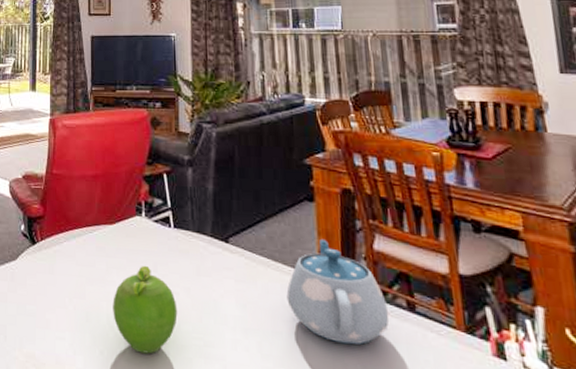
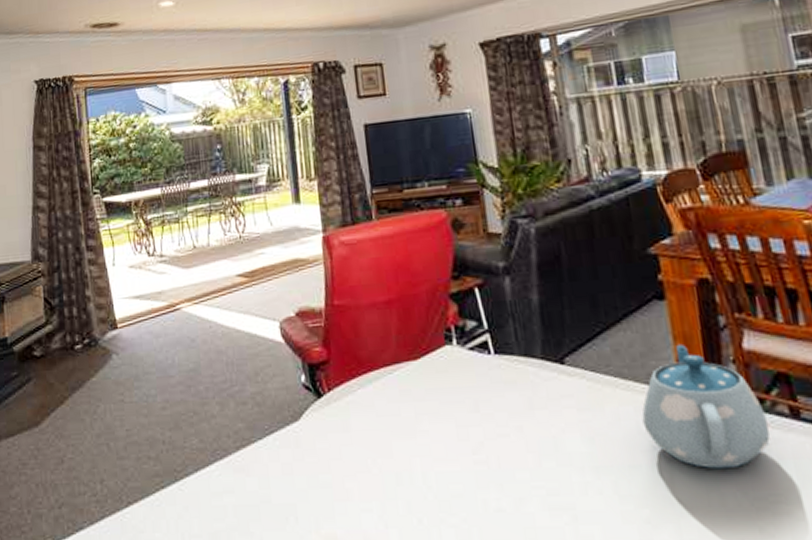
fruit: present [113,265,178,354] -> none [427,405,511,515]

